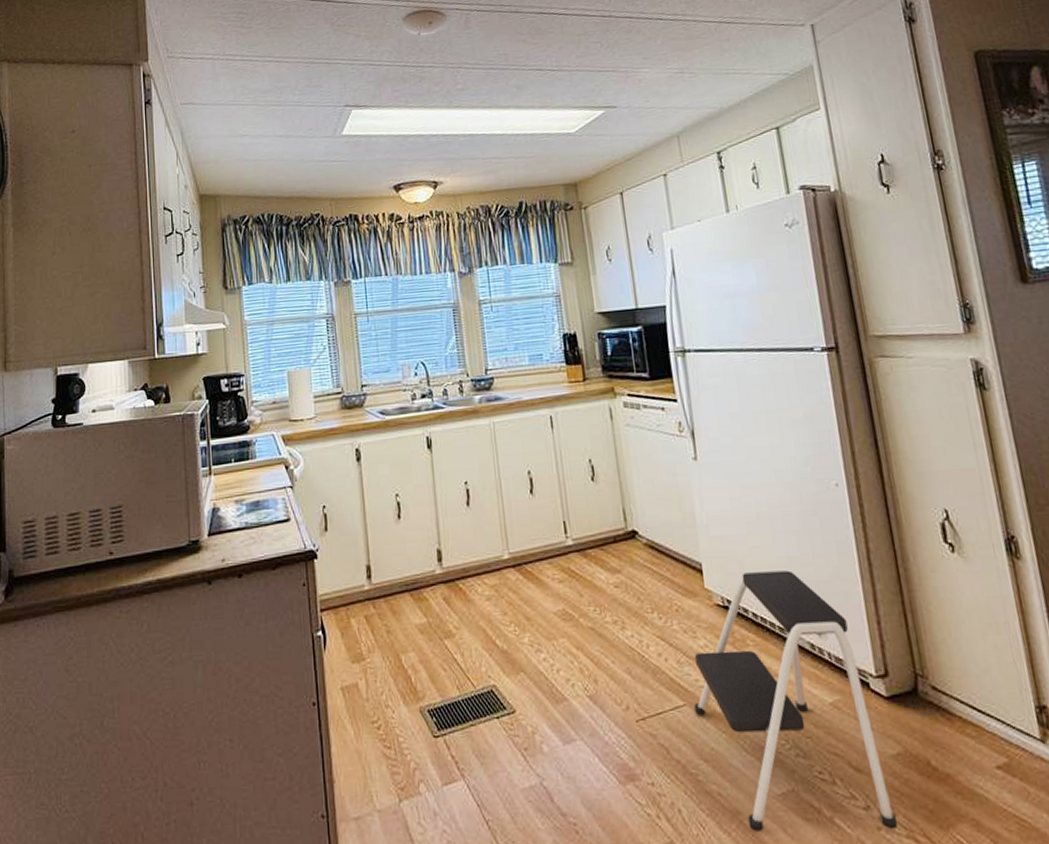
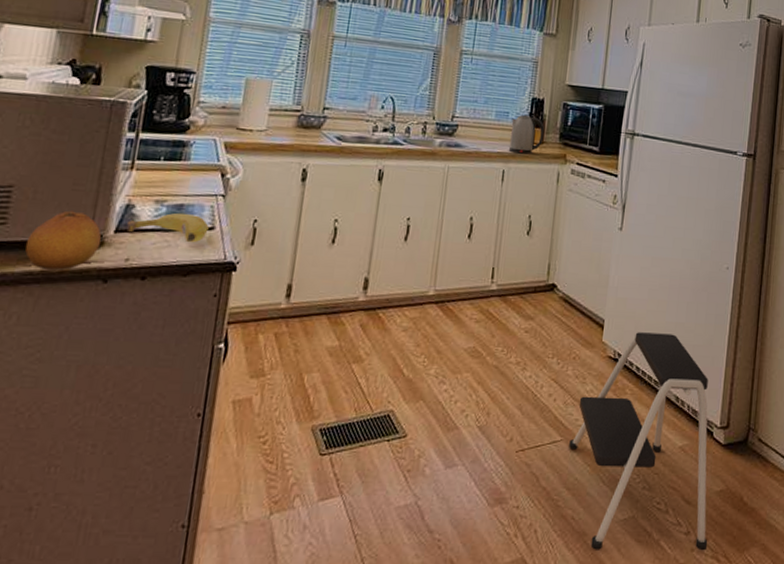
fruit: none [141,521,200,579] -> present [25,210,102,271]
fruit: none [217,508,285,537] -> present [126,212,209,243]
kettle: none [547,353,586,396] -> present [508,114,545,154]

